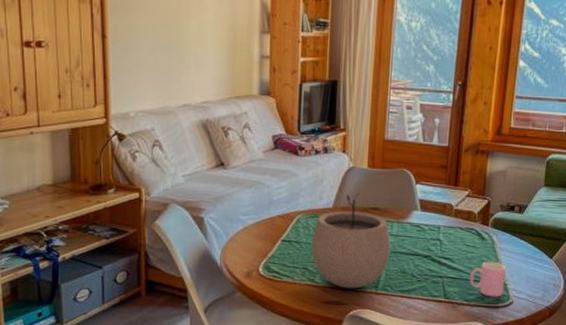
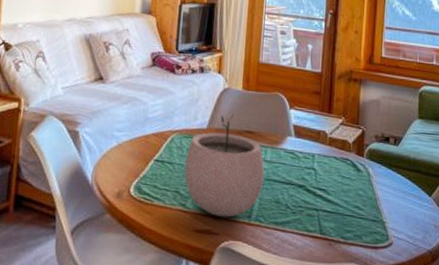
cup: present [469,261,506,297] -> none [345,195,384,237]

